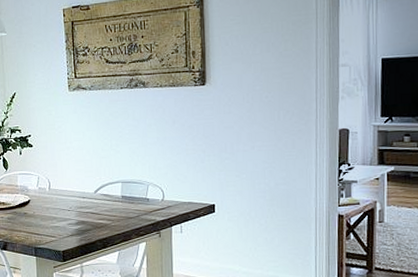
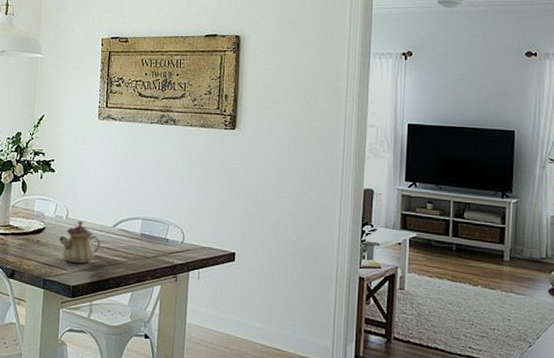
teapot: none [44,190,85,231] -> present [58,220,101,264]

